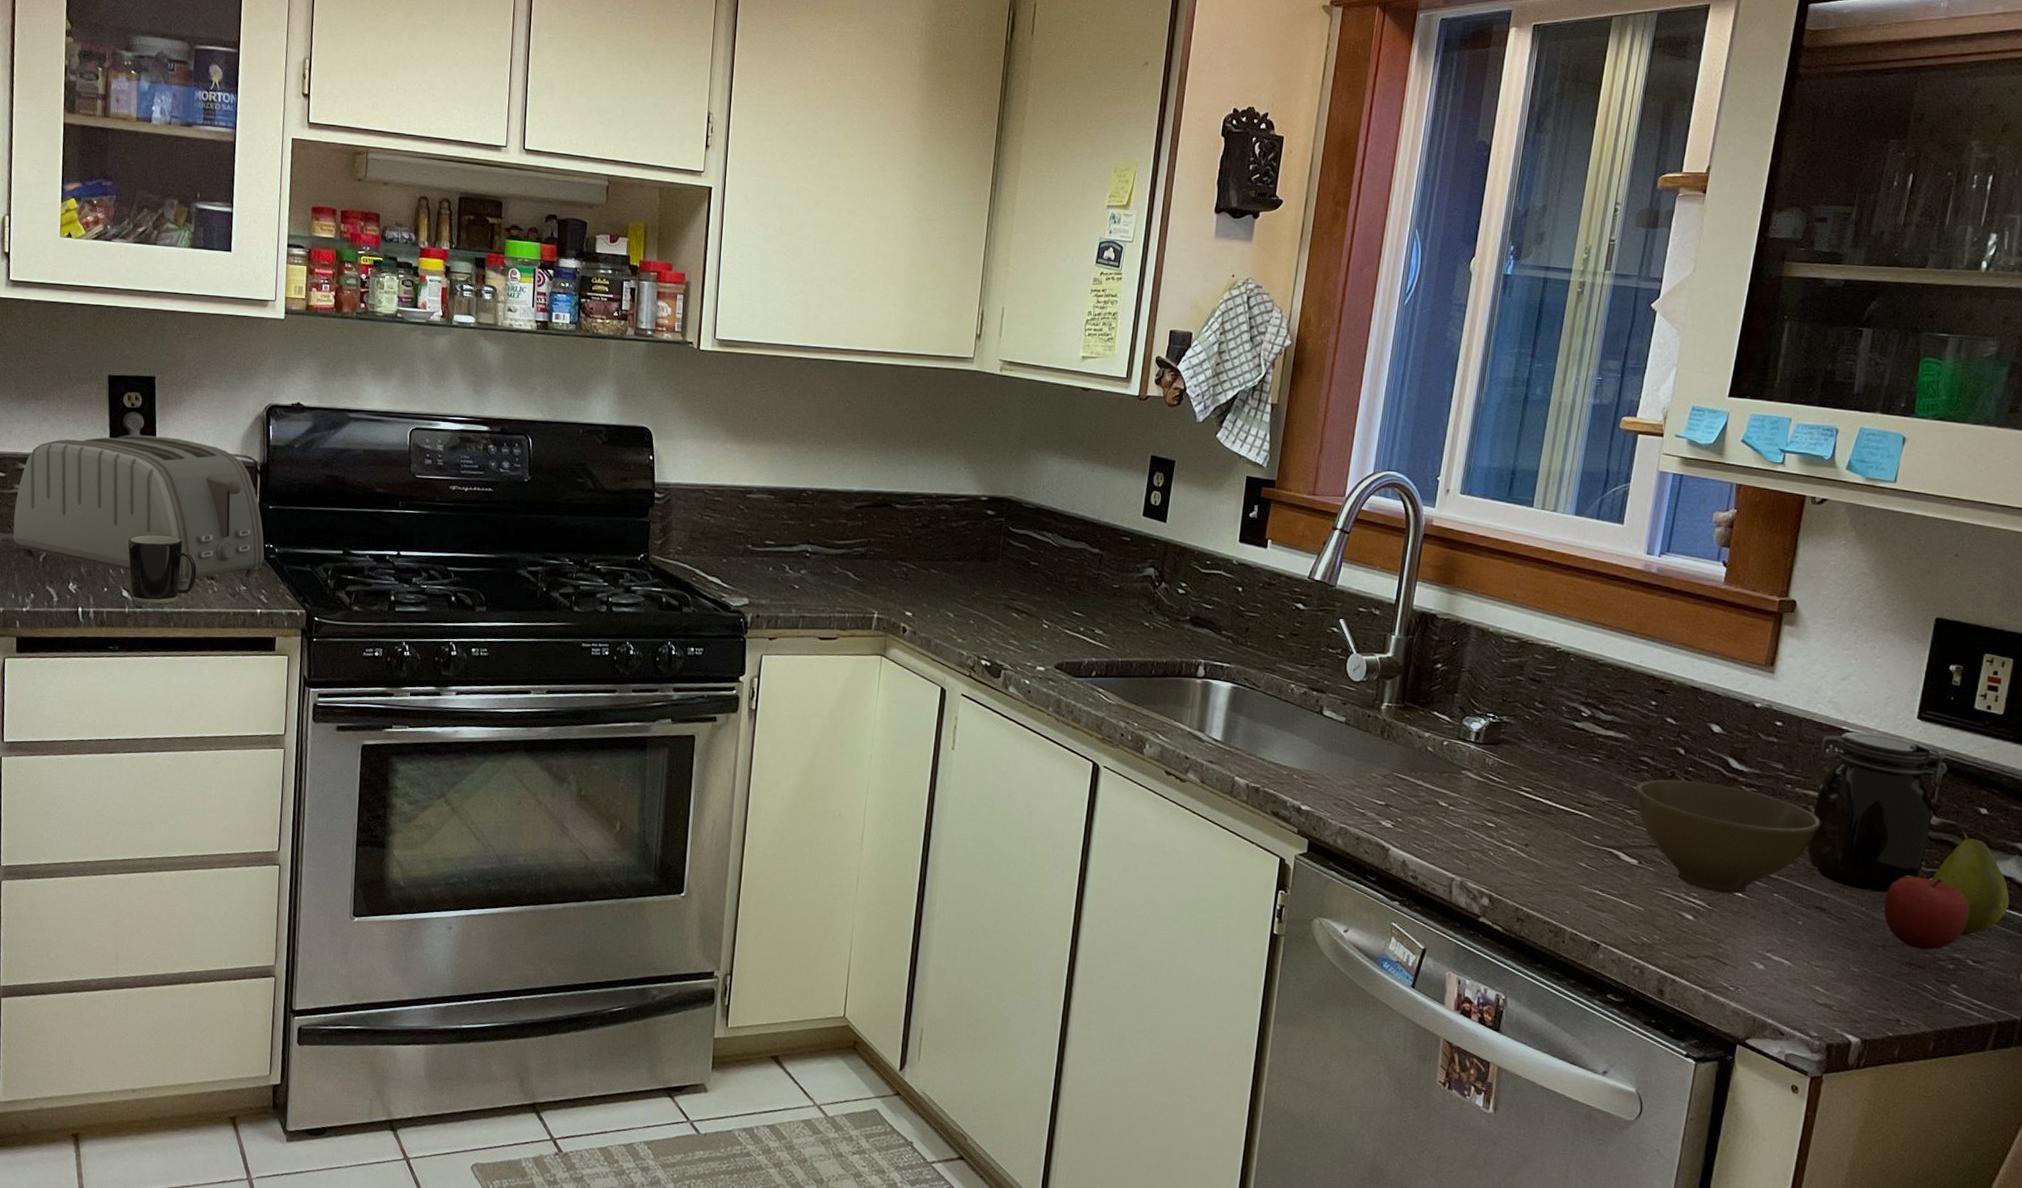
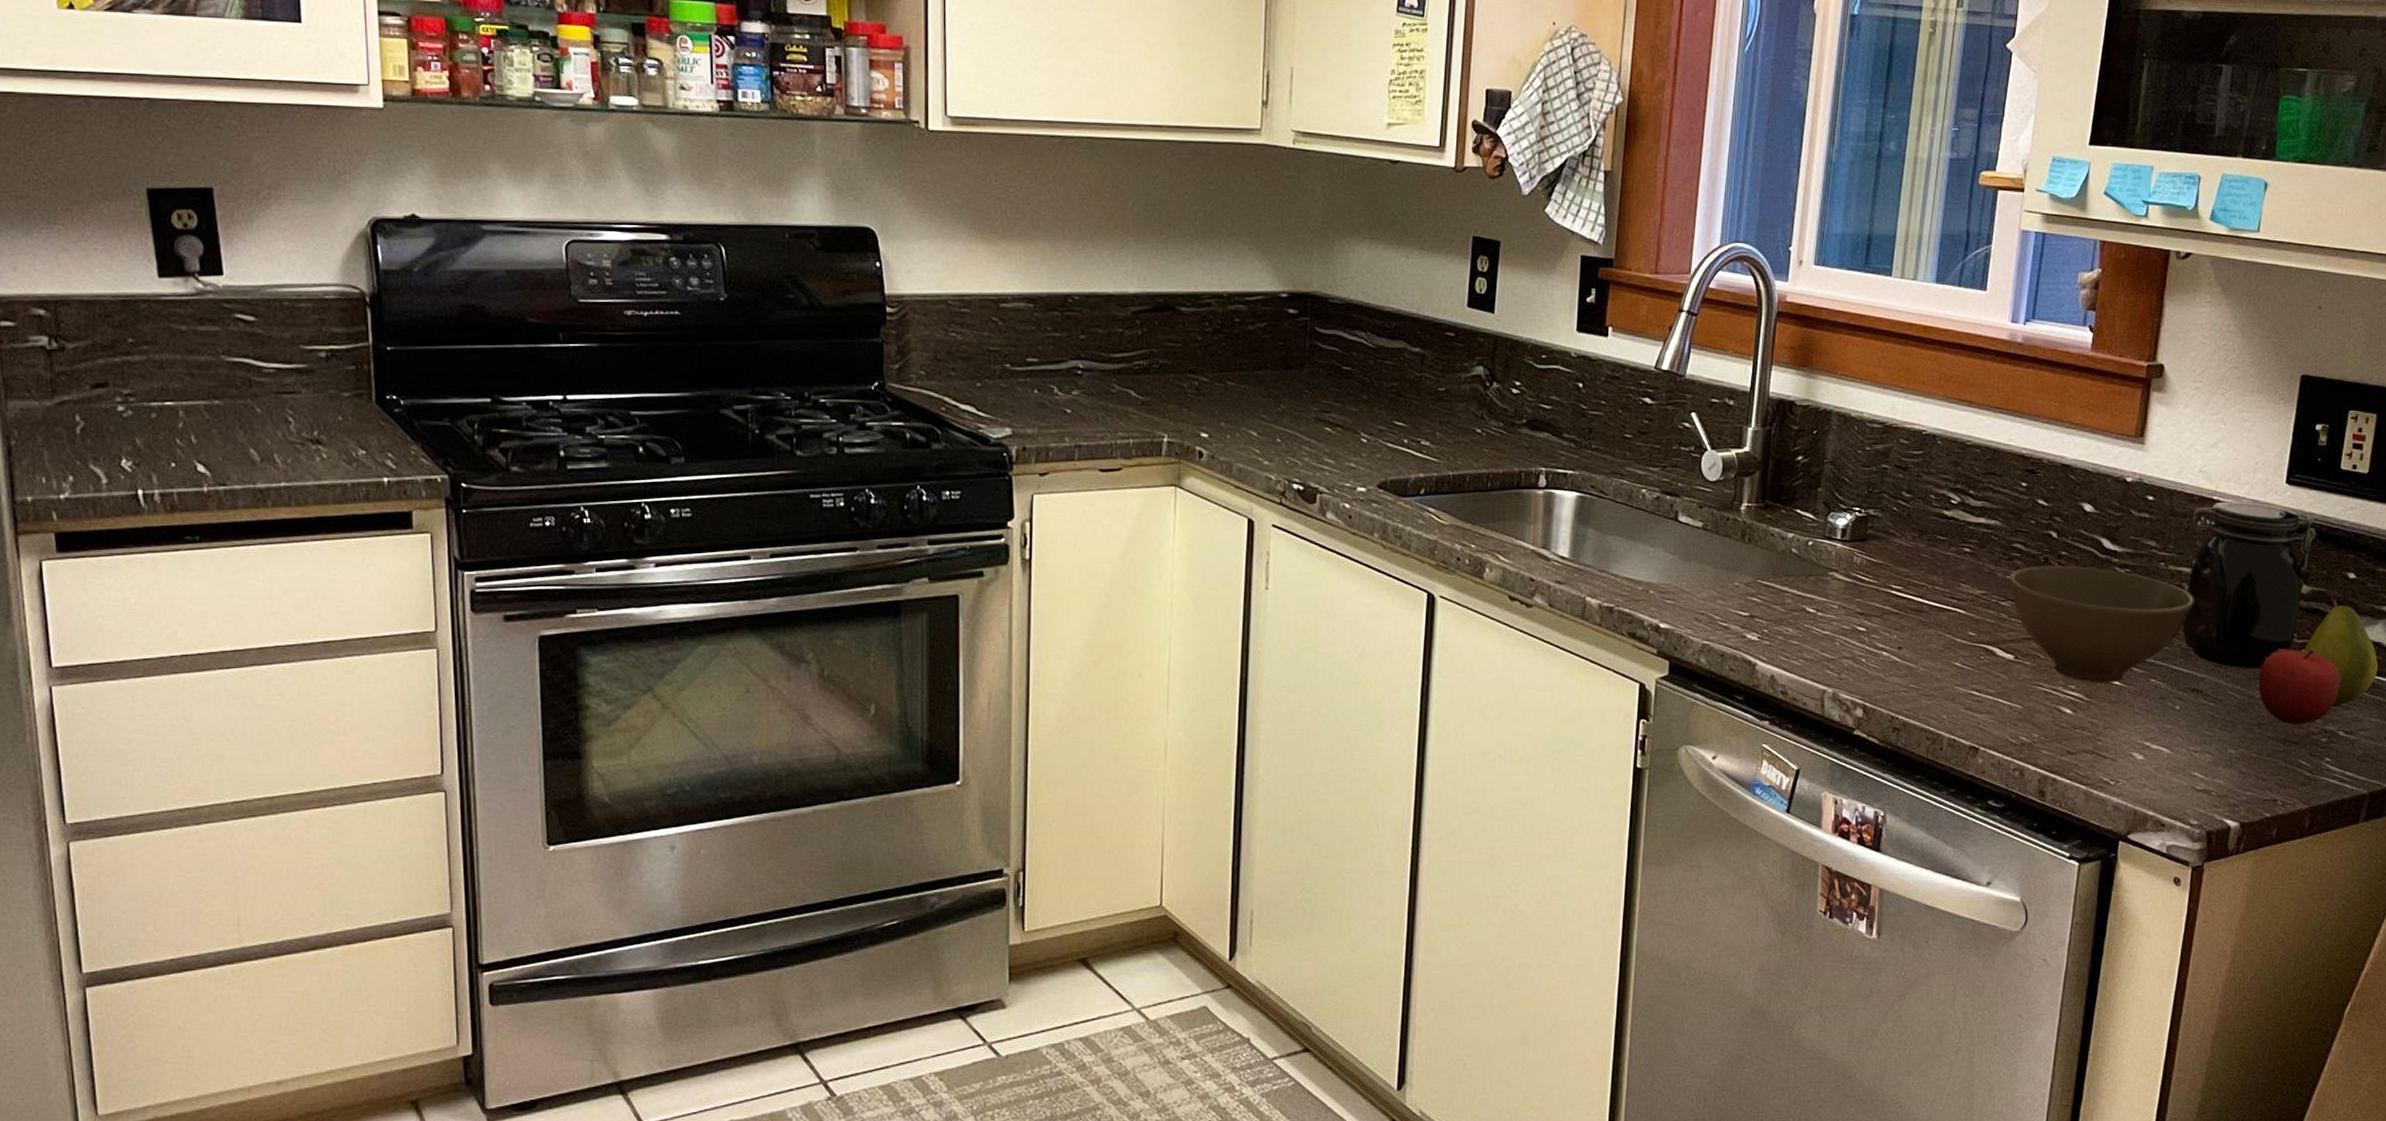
toaster: present [13,434,264,591] -> none [33,264,386,460]
mug: present [127,534,197,605] -> none [196,390,297,480]

